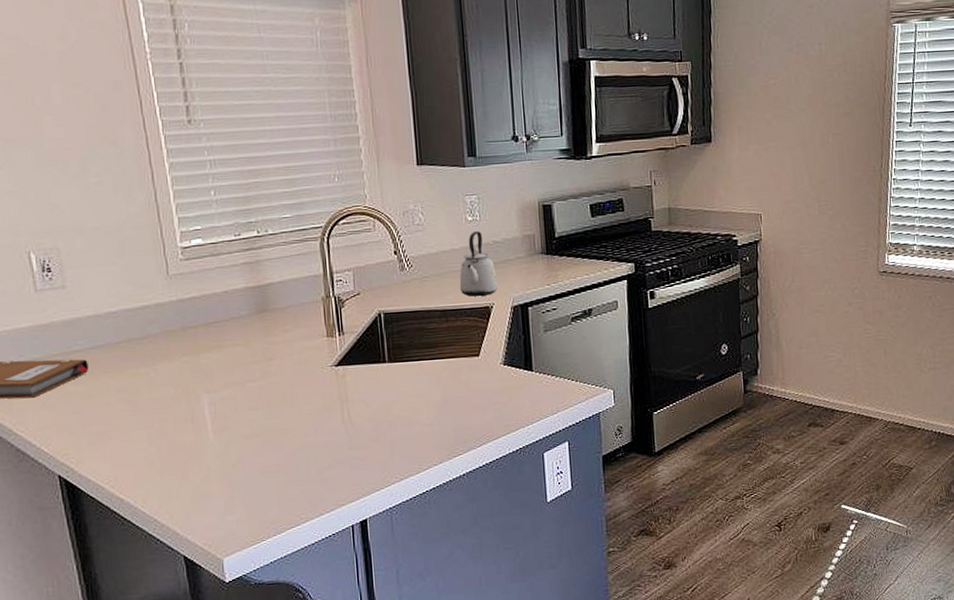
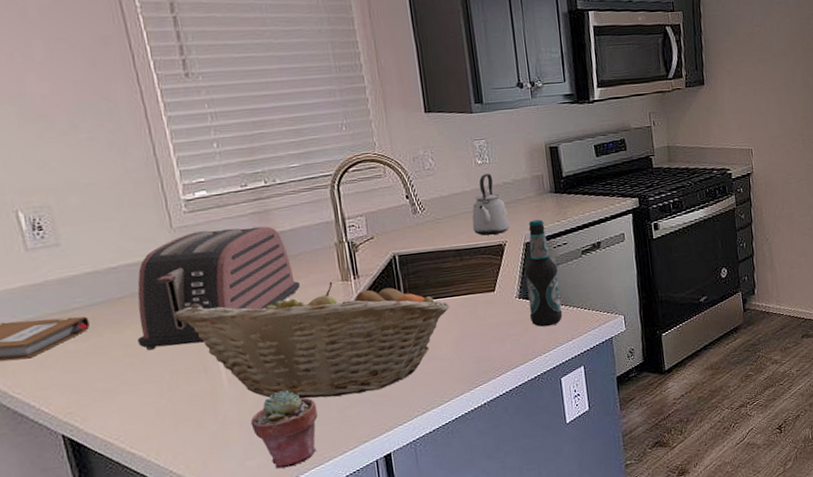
toaster: none [131,277,286,397] -> present [137,226,300,351]
fruit basket: none [165,336,433,457] -> present [173,281,450,400]
potted succulent: none [232,446,297,527] -> present [250,390,318,469]
bottle: none [511,282,549,397] -> present [525,219,563,327]

